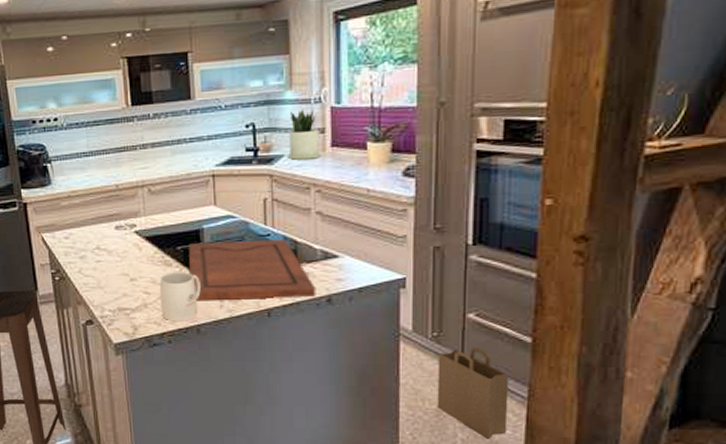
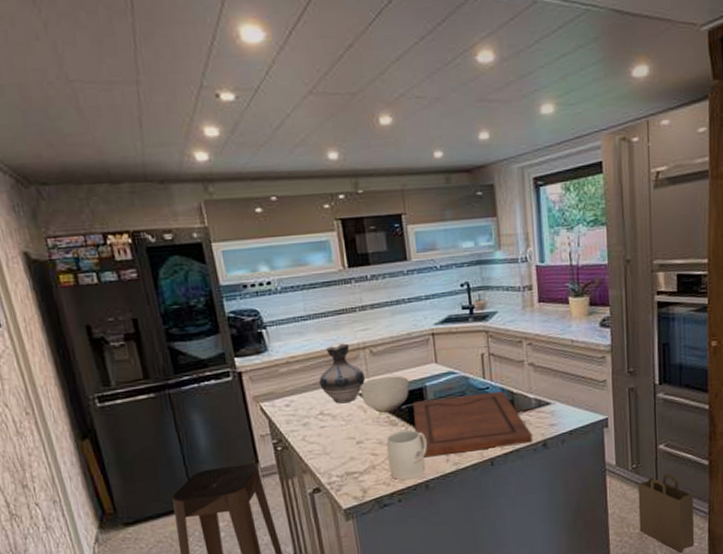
ceramic jug: none [98,180,142,240] -> present [319,343,365,404]
bowl: none [136,216,187,252] -> present [359,376,410,413]
planter: present [286,109,322,160] -> none [499,268,530,316]

